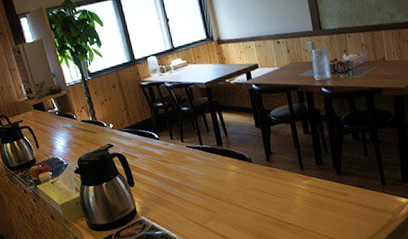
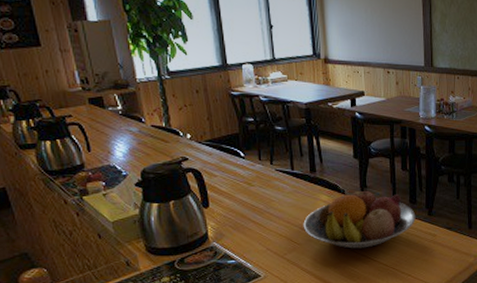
fruit bowl: none [217,154,325,214] -> present [303,188,416,249]

